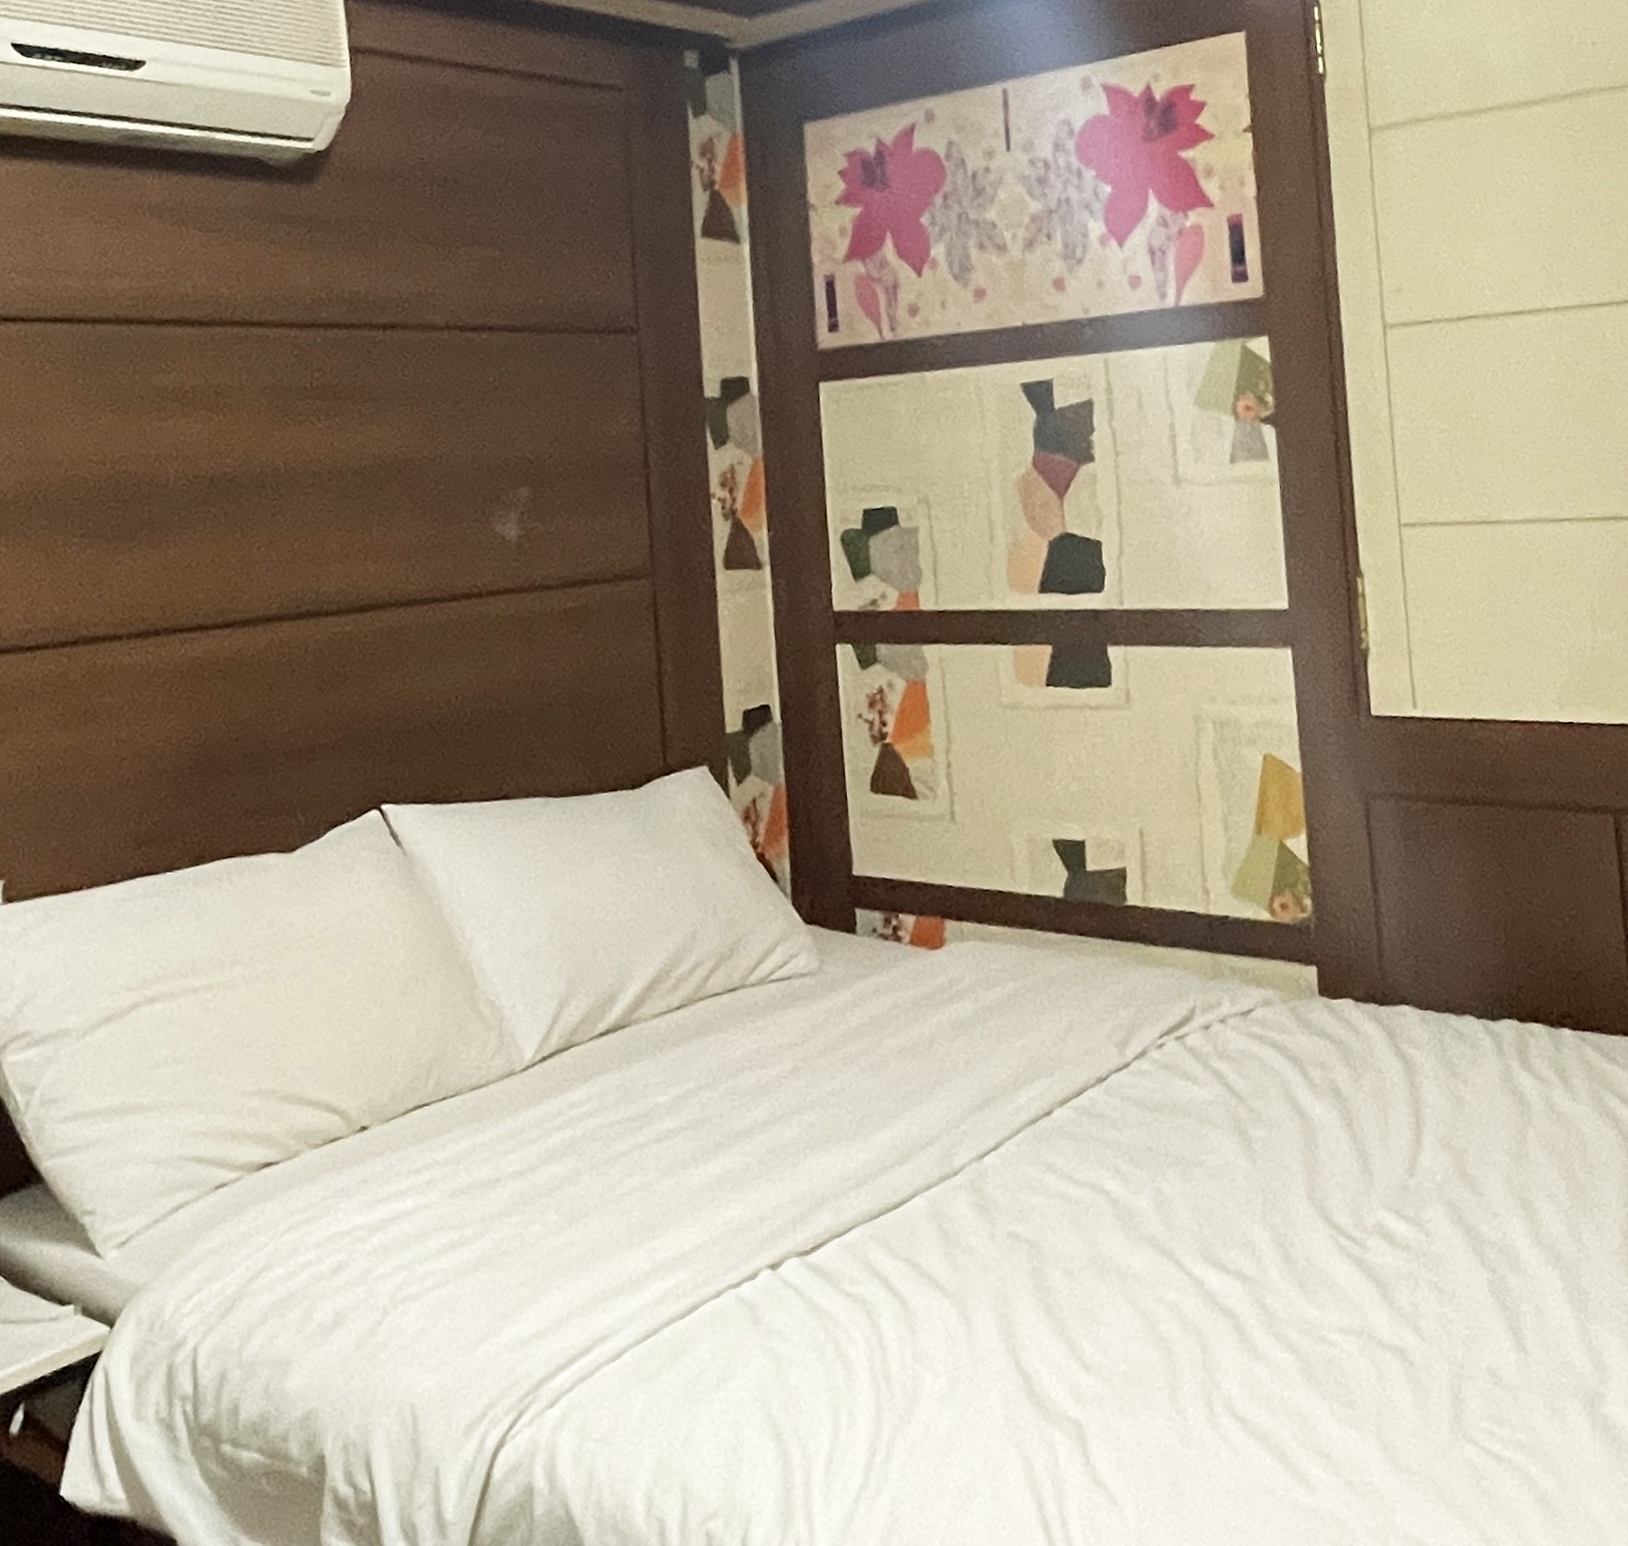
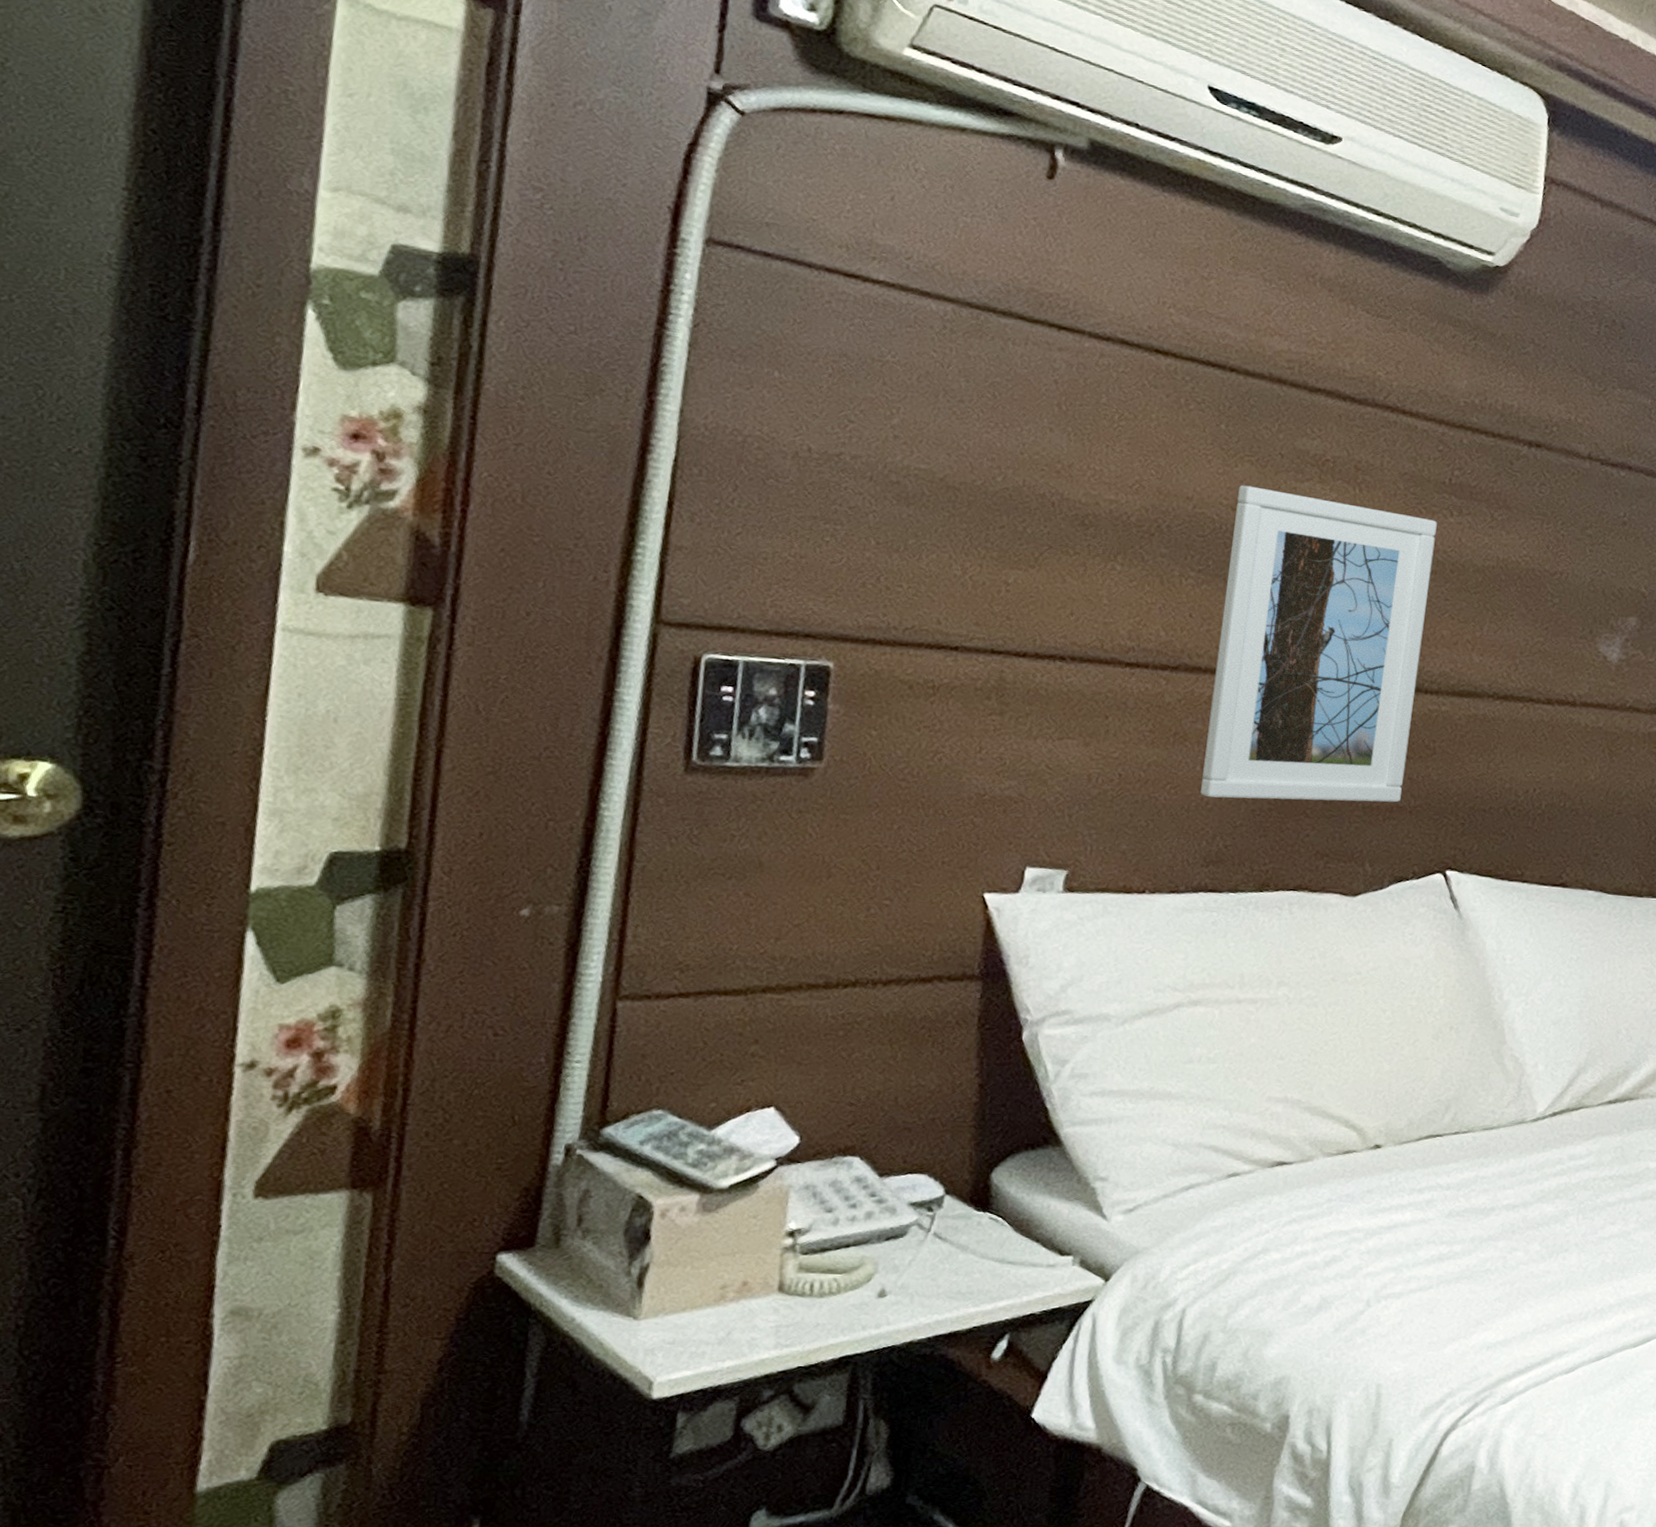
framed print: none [106,429,321,774] -> present [1200,485,1437,803]

